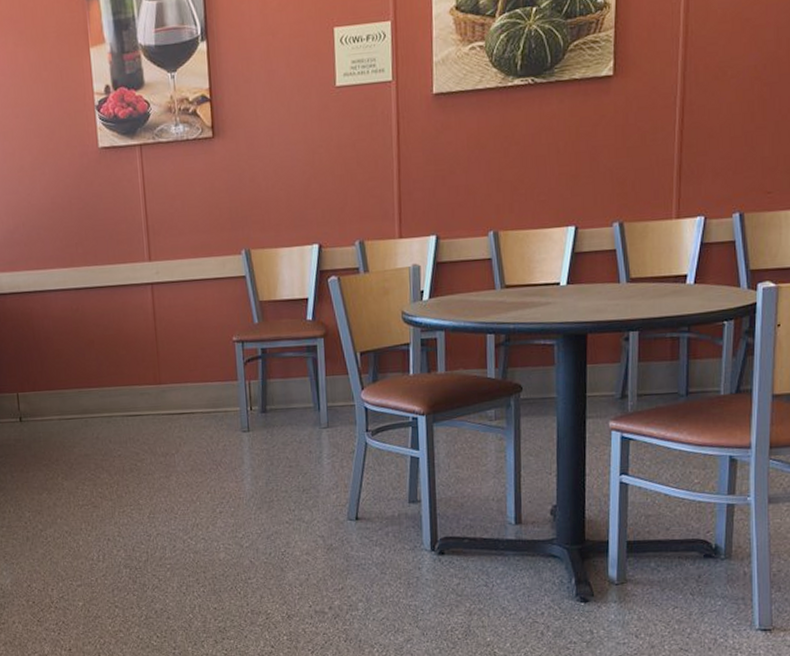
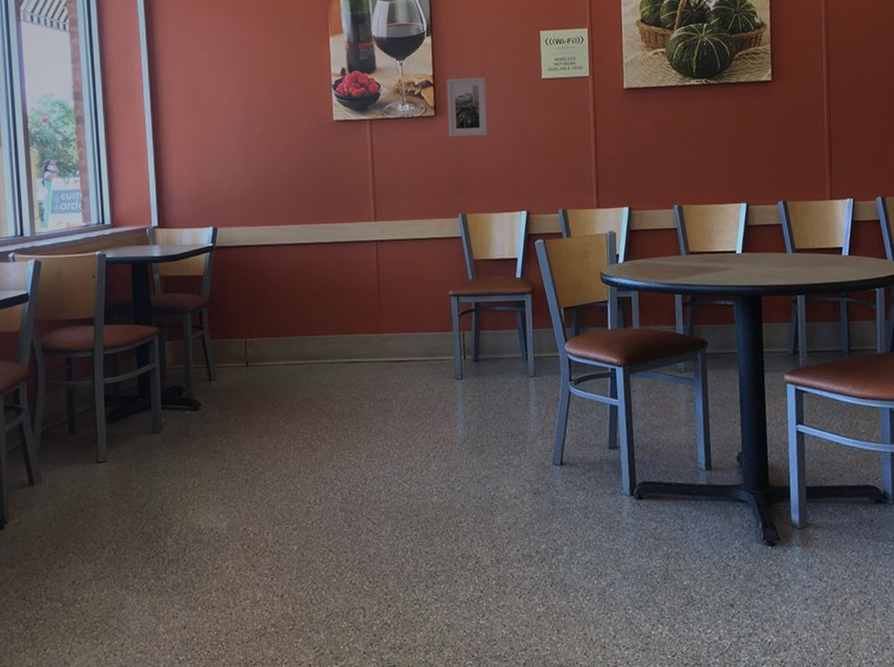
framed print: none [225,88,274,162] -> present [446,77,489,137]

